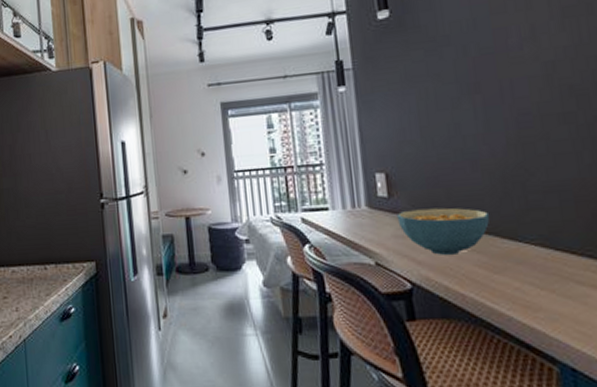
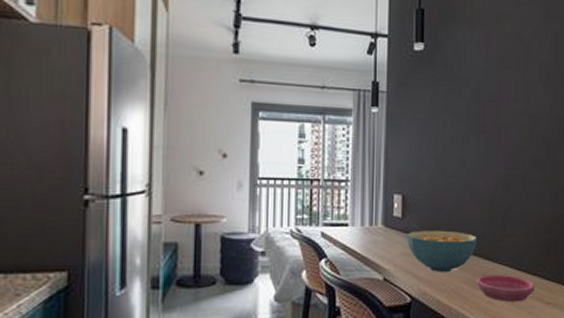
saucer: none [496,255,586,290] -> present [477,274,535,303]

